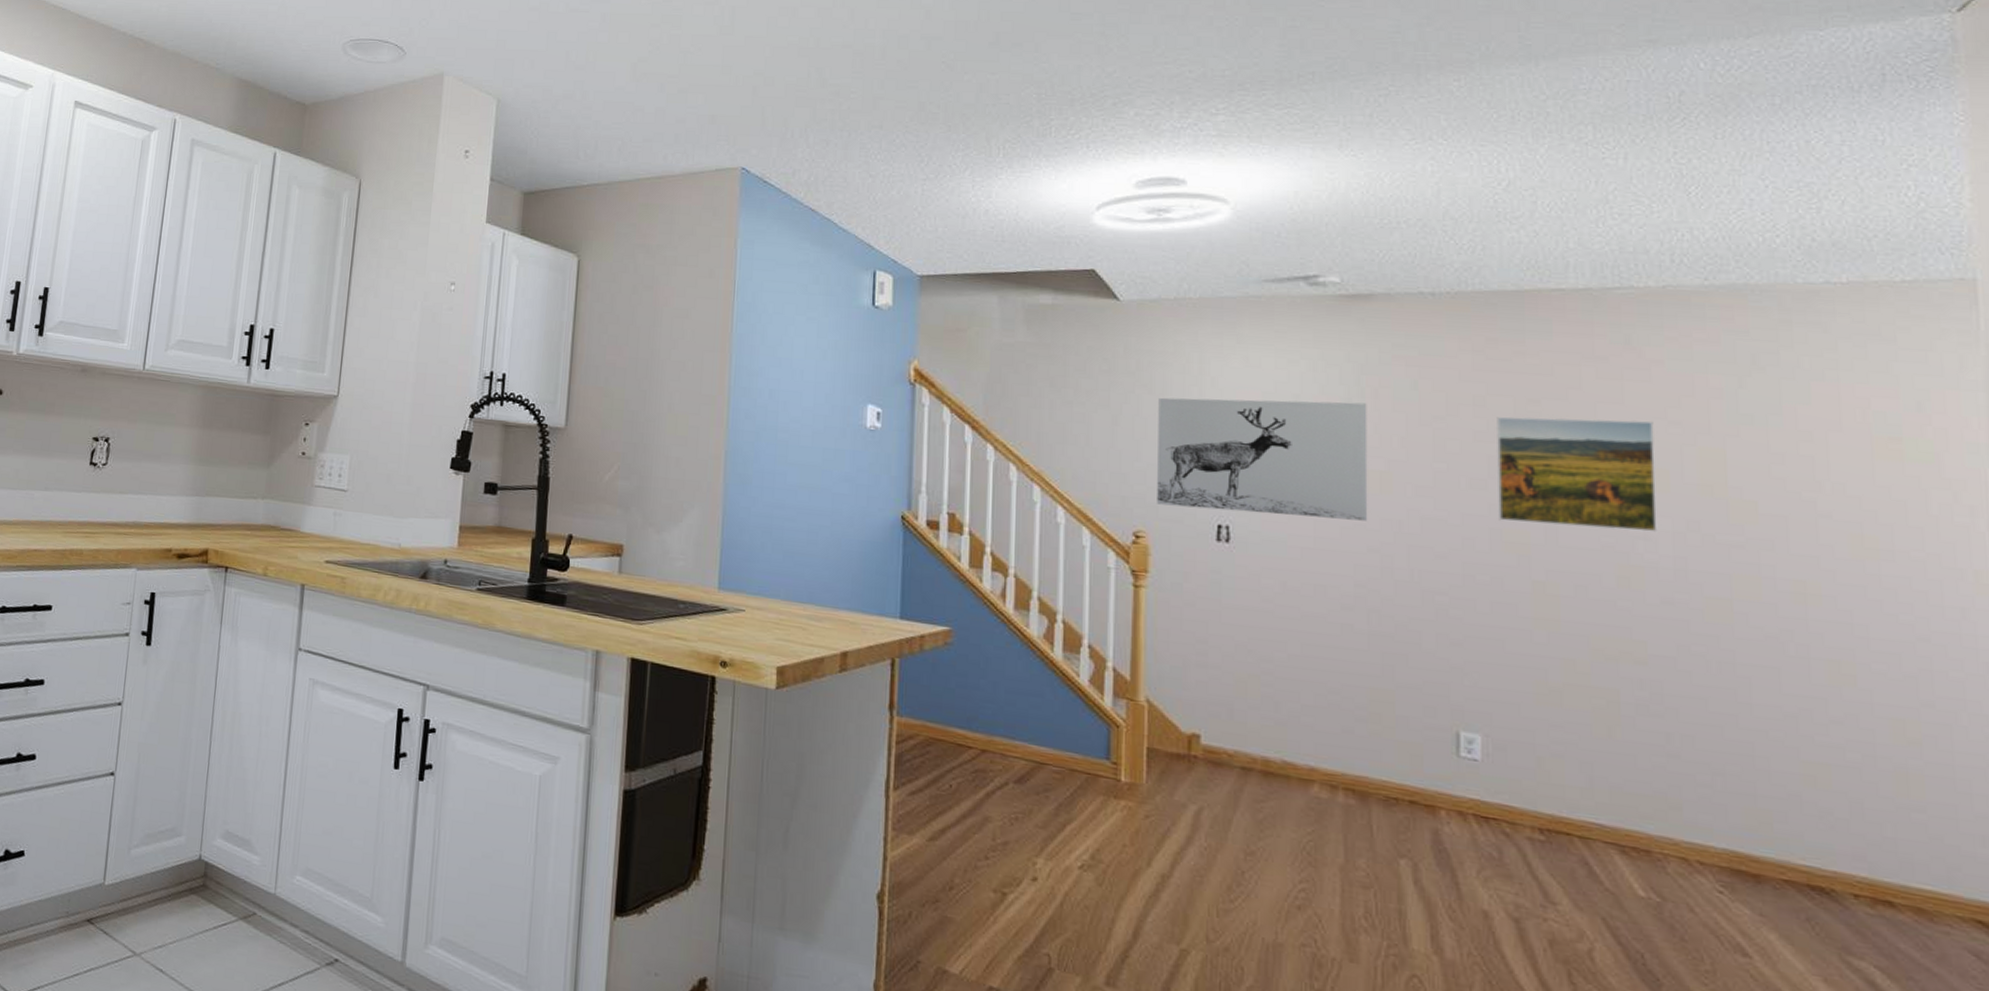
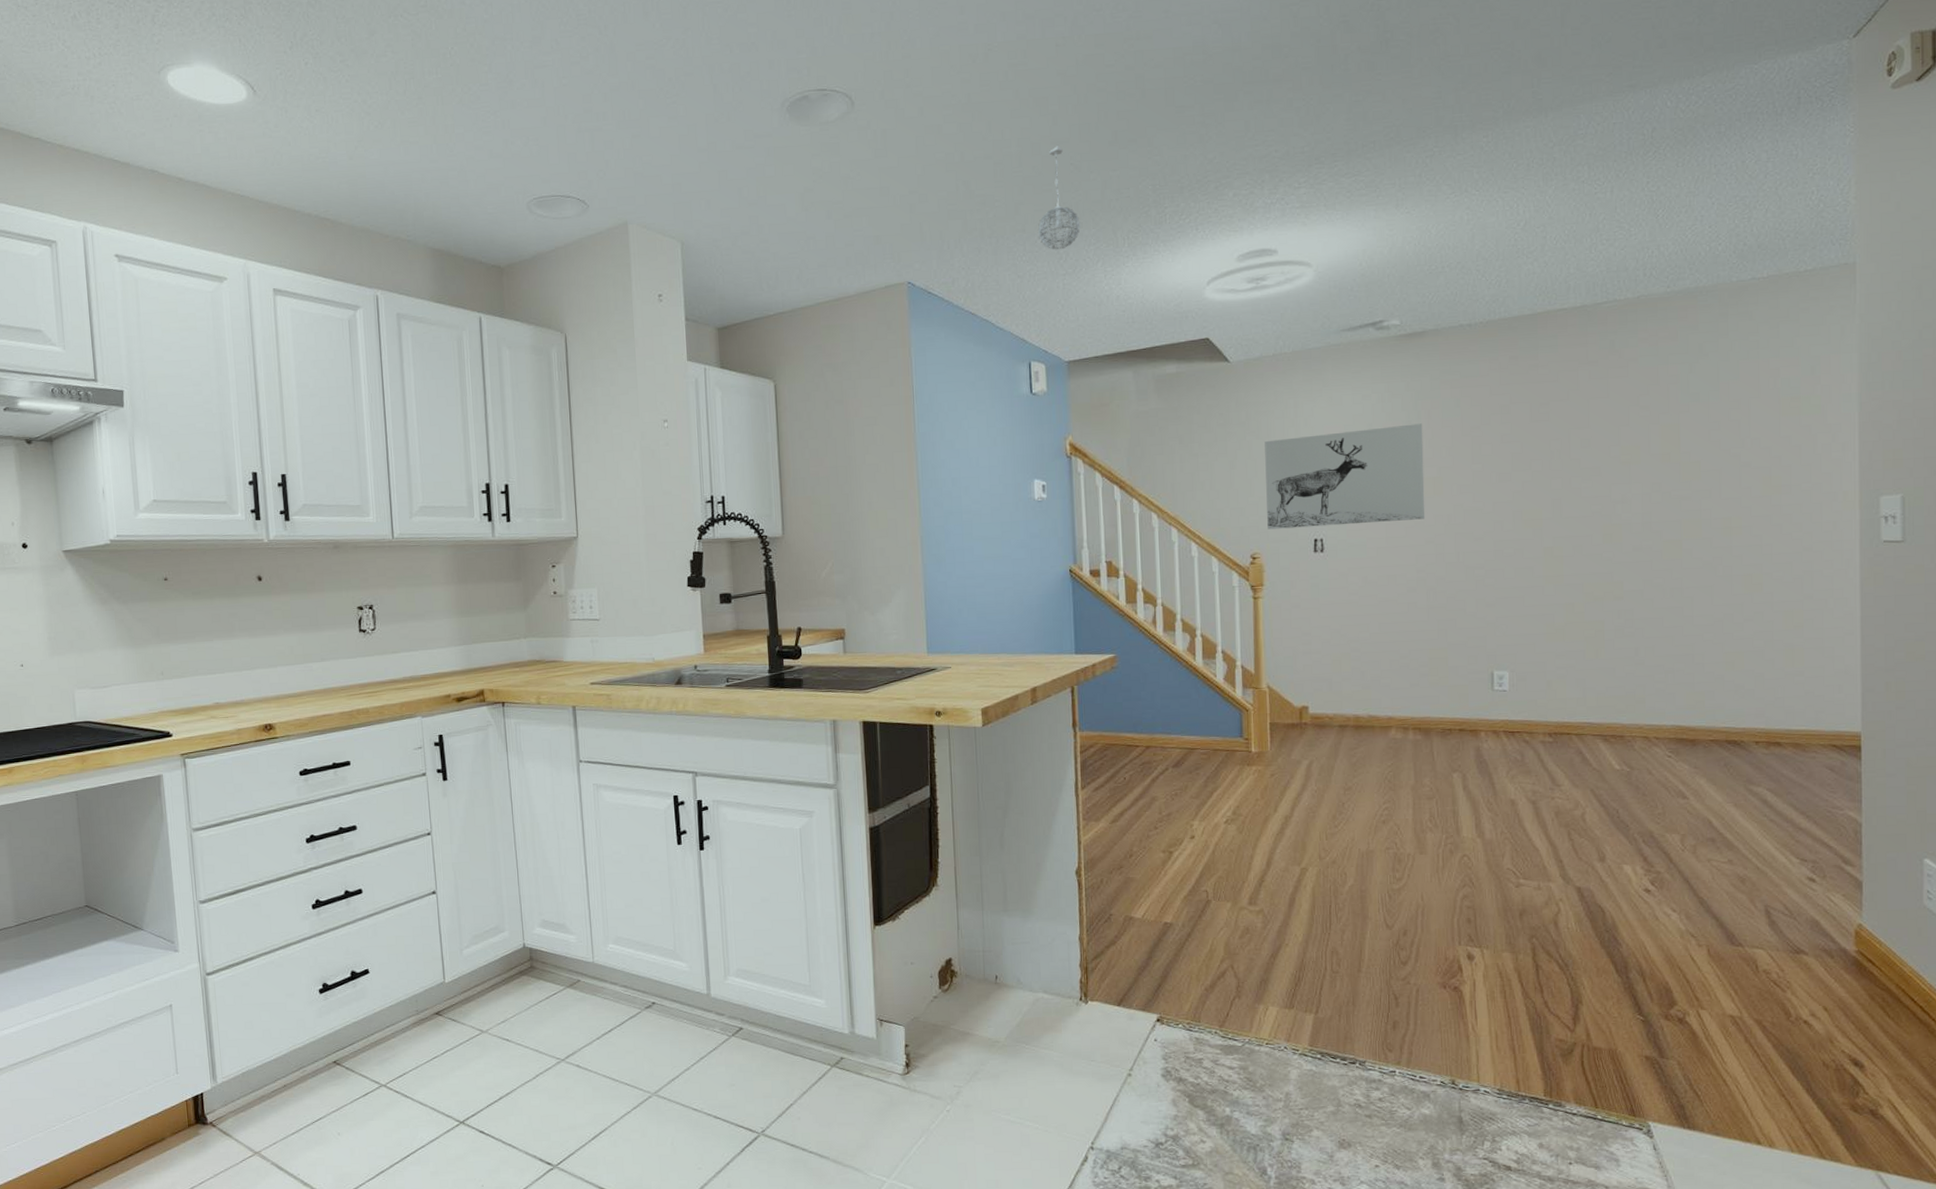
pendant light: none [898,41,948,152] -> present [1038,146,1081,250]
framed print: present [1497,416,1657,532] -> none [1518,409,1631,504]

